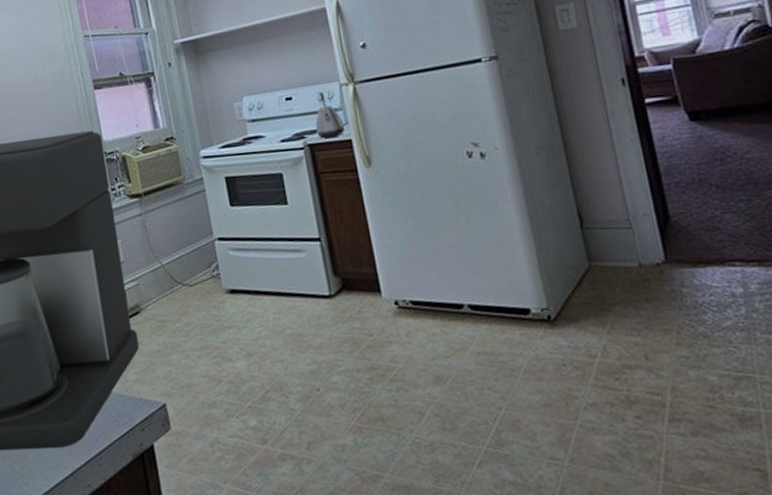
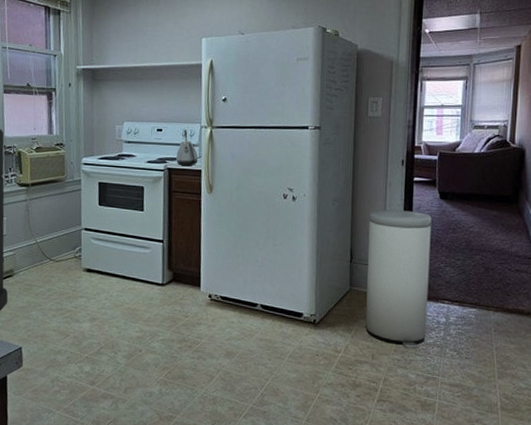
pedal bin: none [592,144,720,339] -> present [365,209,432,349]

